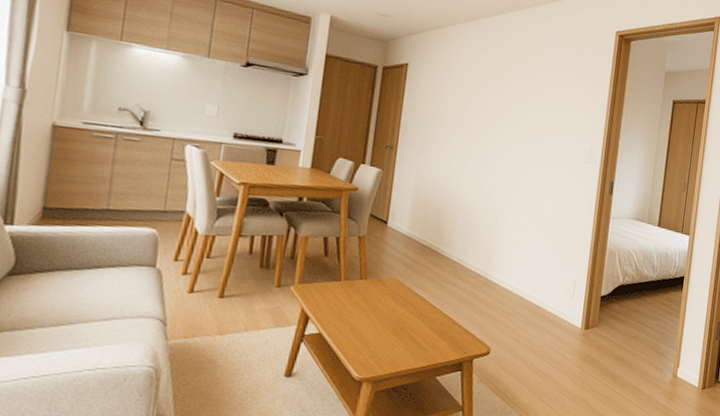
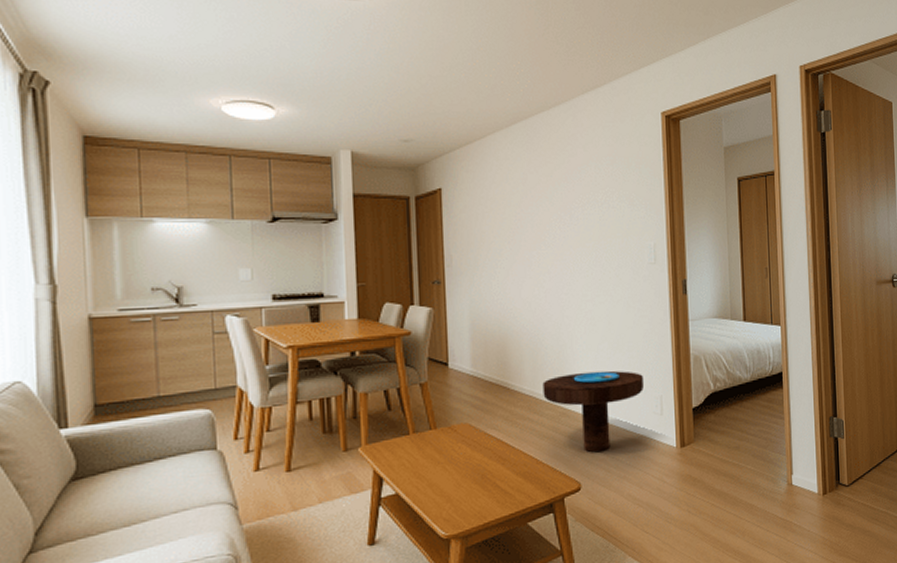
side table: none [469,249,563,323] -> present [542,370,645,453]

